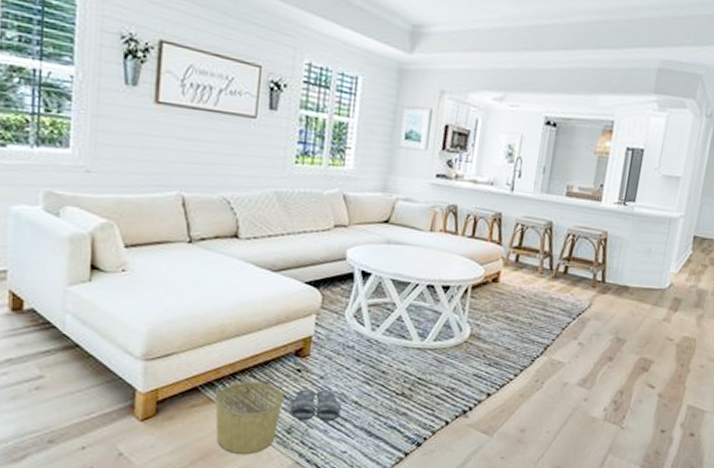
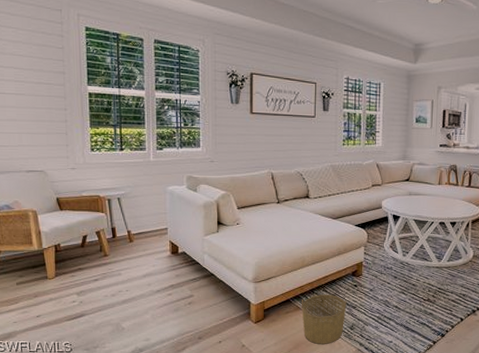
slippers: present [290,389,342,422] -> none [351,298,386,321]

